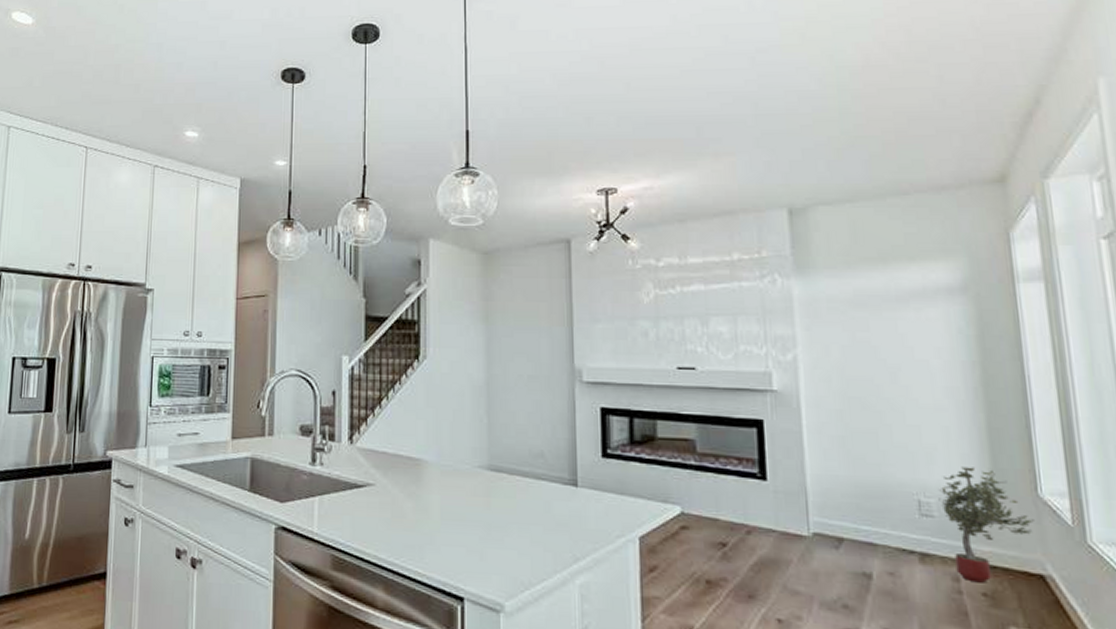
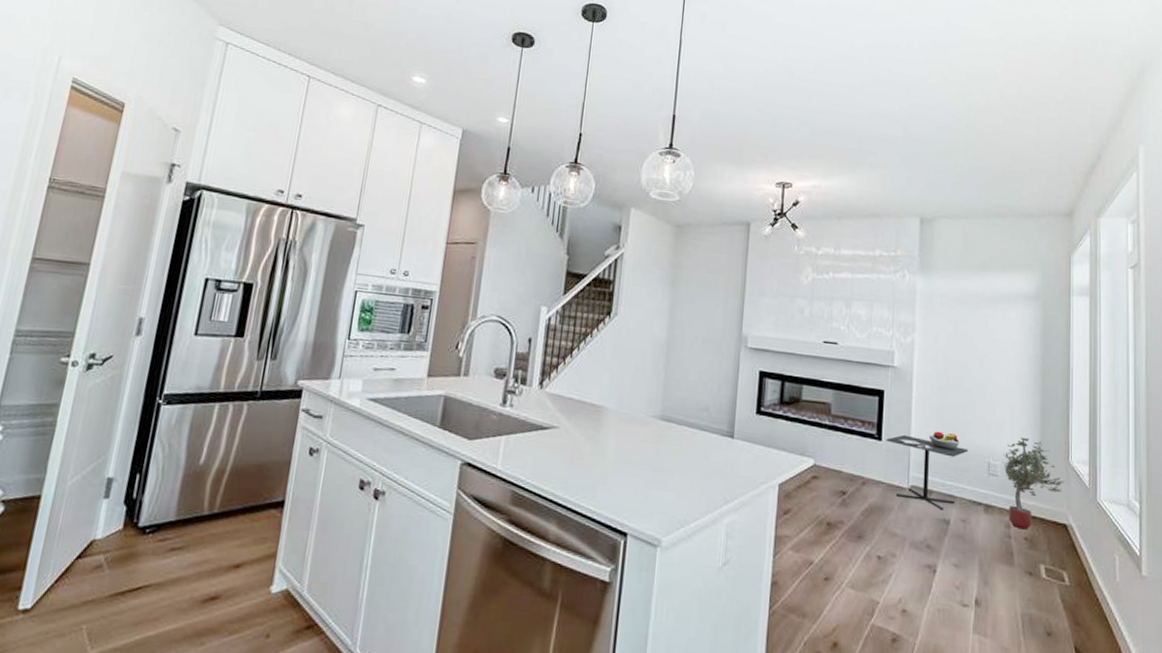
kitchen table: none [772,465,888,562] -> present [886,431,969,511]

